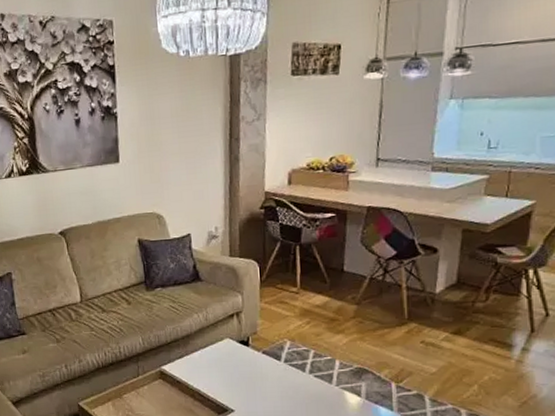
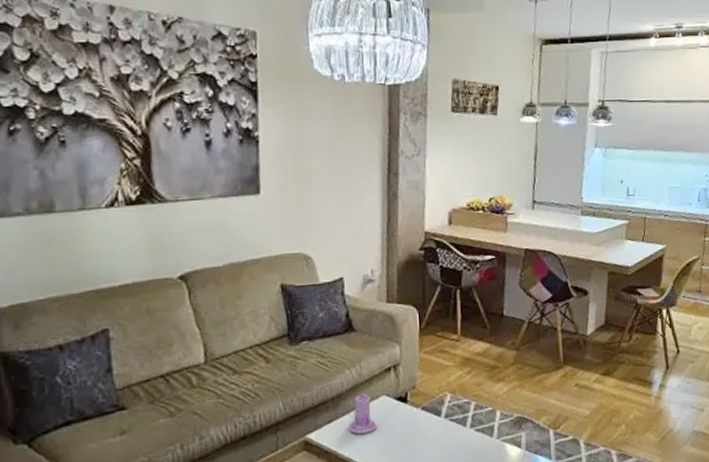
candle: none [197,333,223,370] -> present [348,391,378,434]

